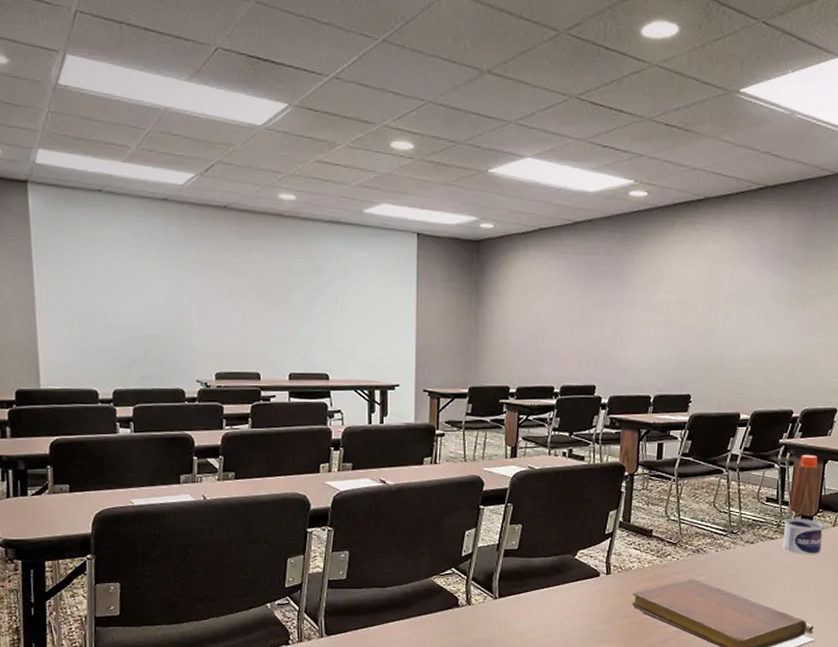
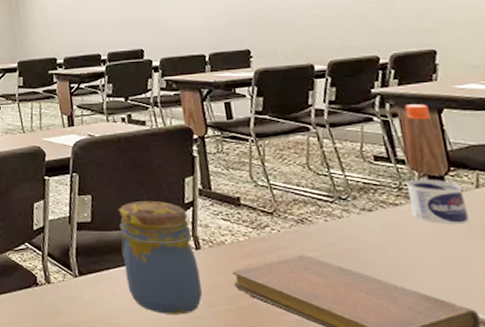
jar: none [541,530,606,629] -> present [118,200,202,315]

